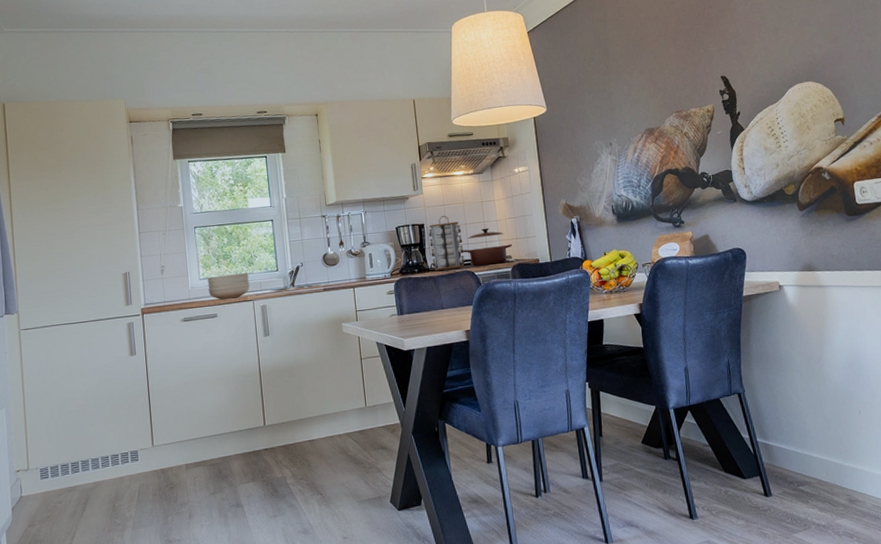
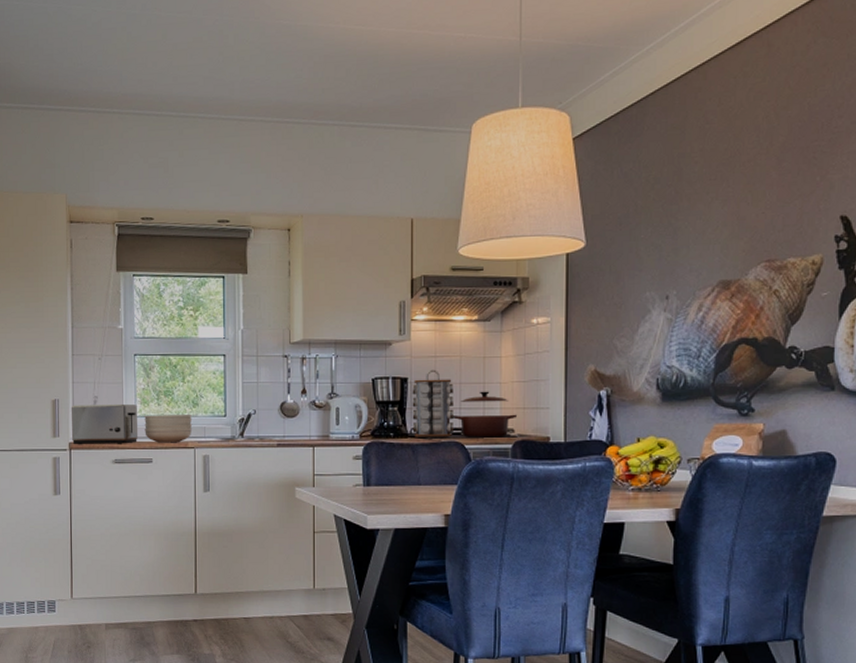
toaster: none [141,269,203,310] -> present [71,403,139,445]

